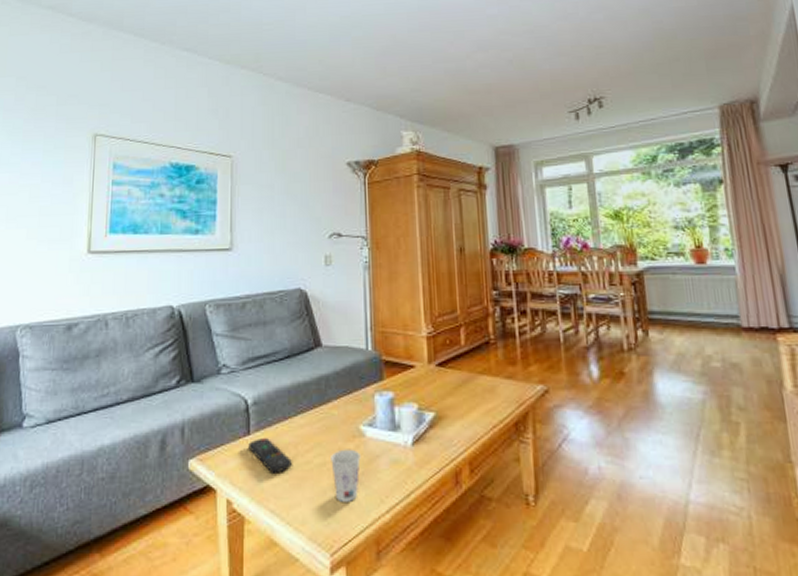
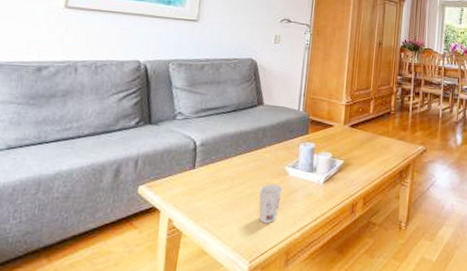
remote control: present [248,438,292,473] -> none [192,172,227,200]

